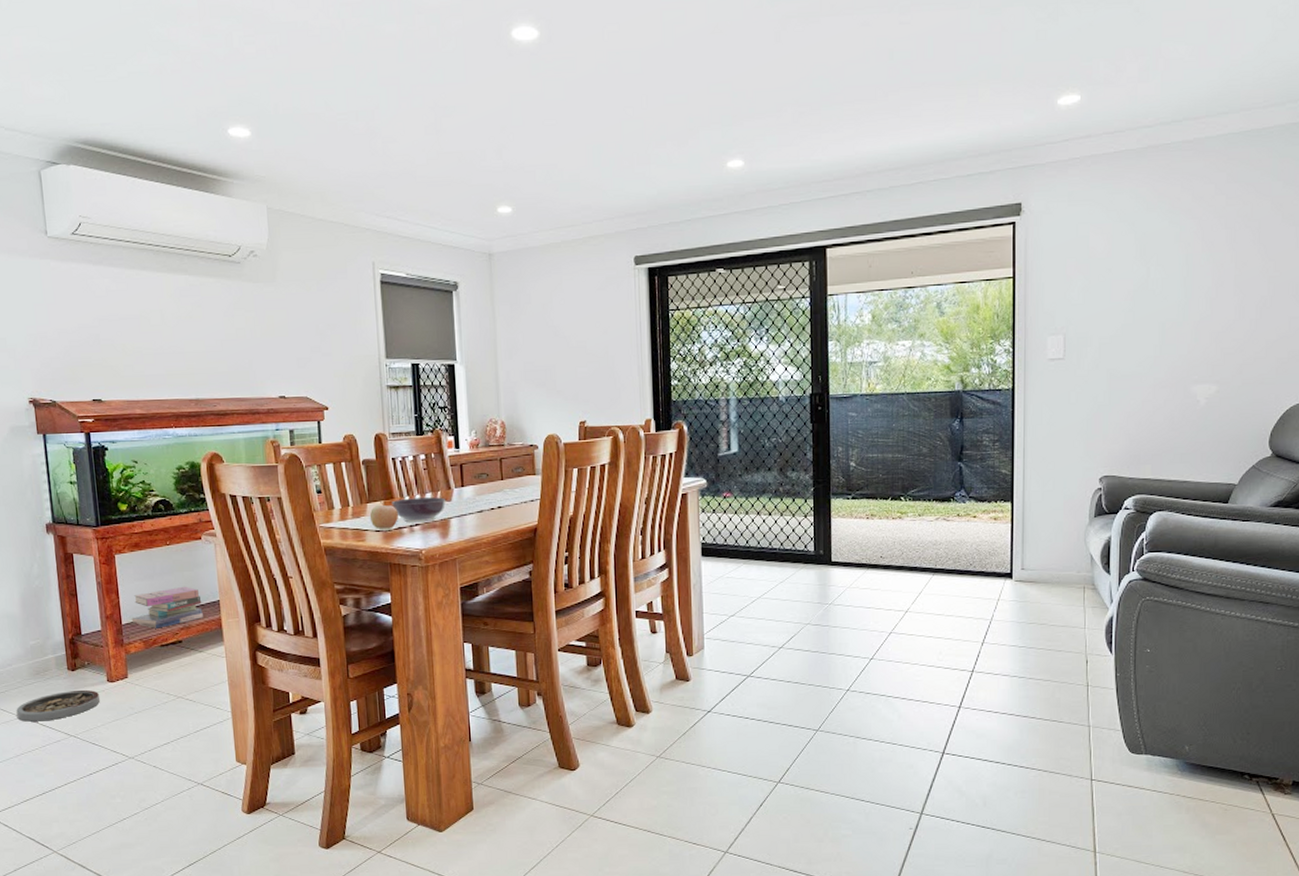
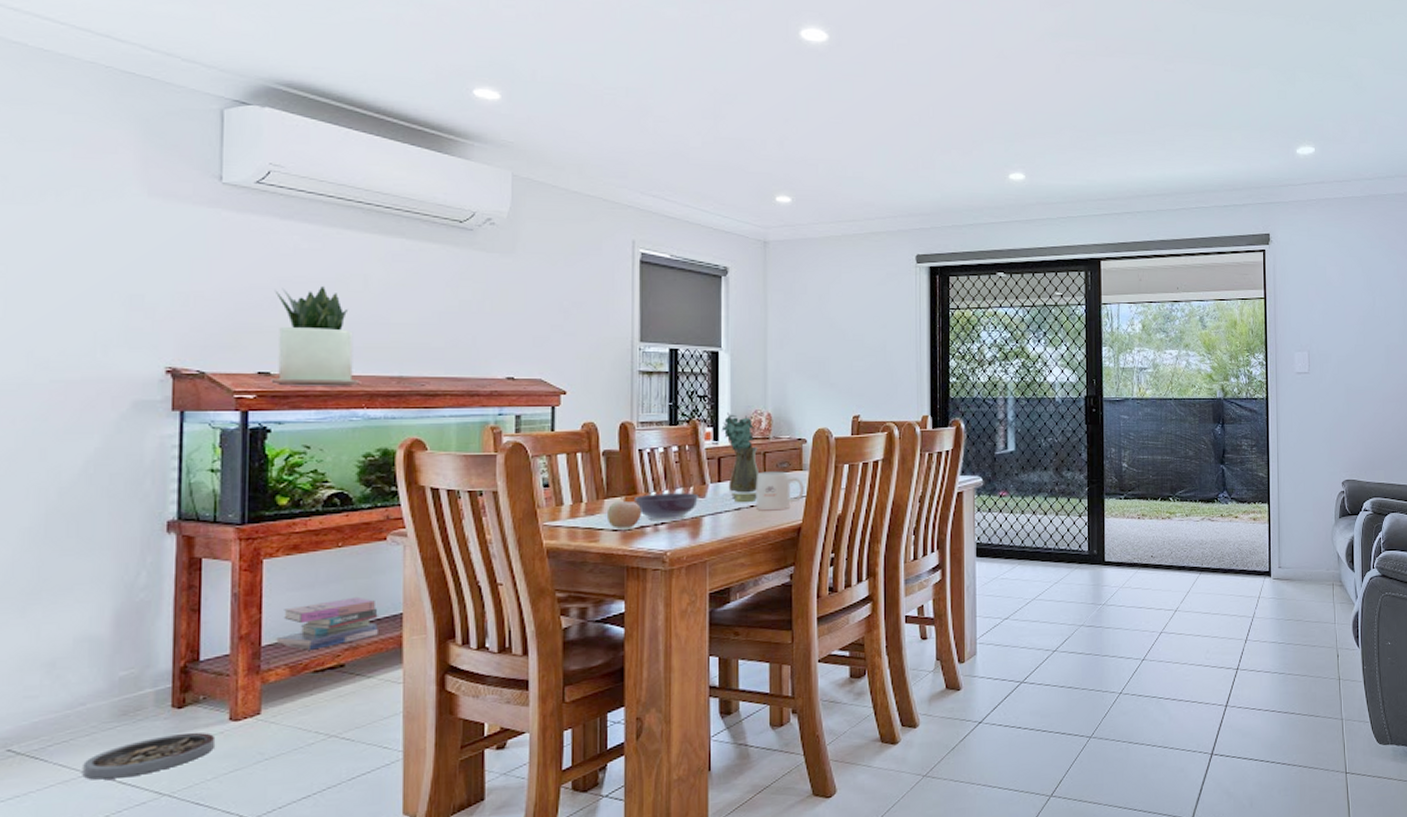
planter: none [96,323,167,411] -> present [271,287,360,388]
vase: none [461,422,497,506] -> present [721,413,758,503]
mug: none [494,476,538,513] -> present [755,471,804,511]

